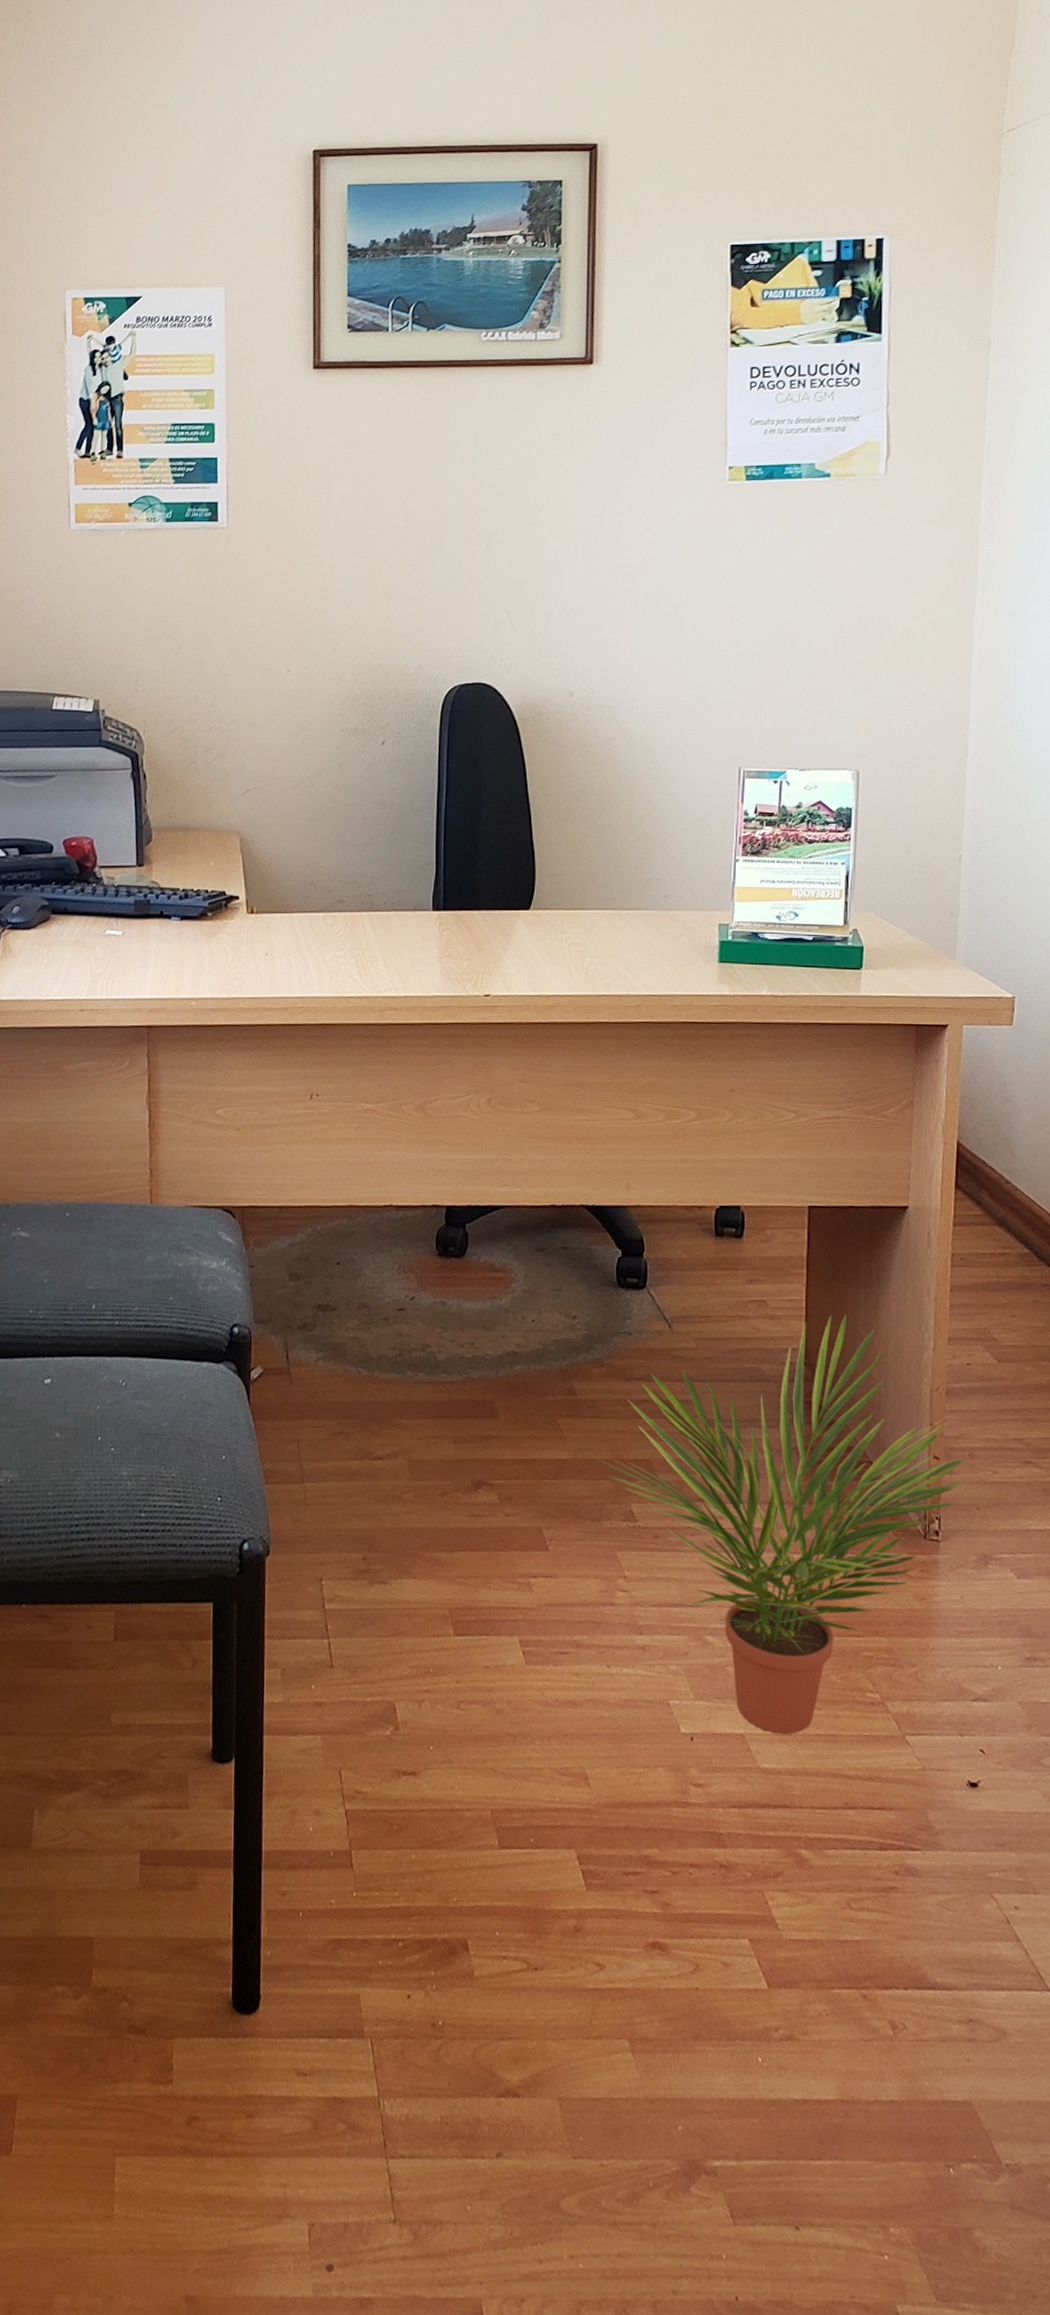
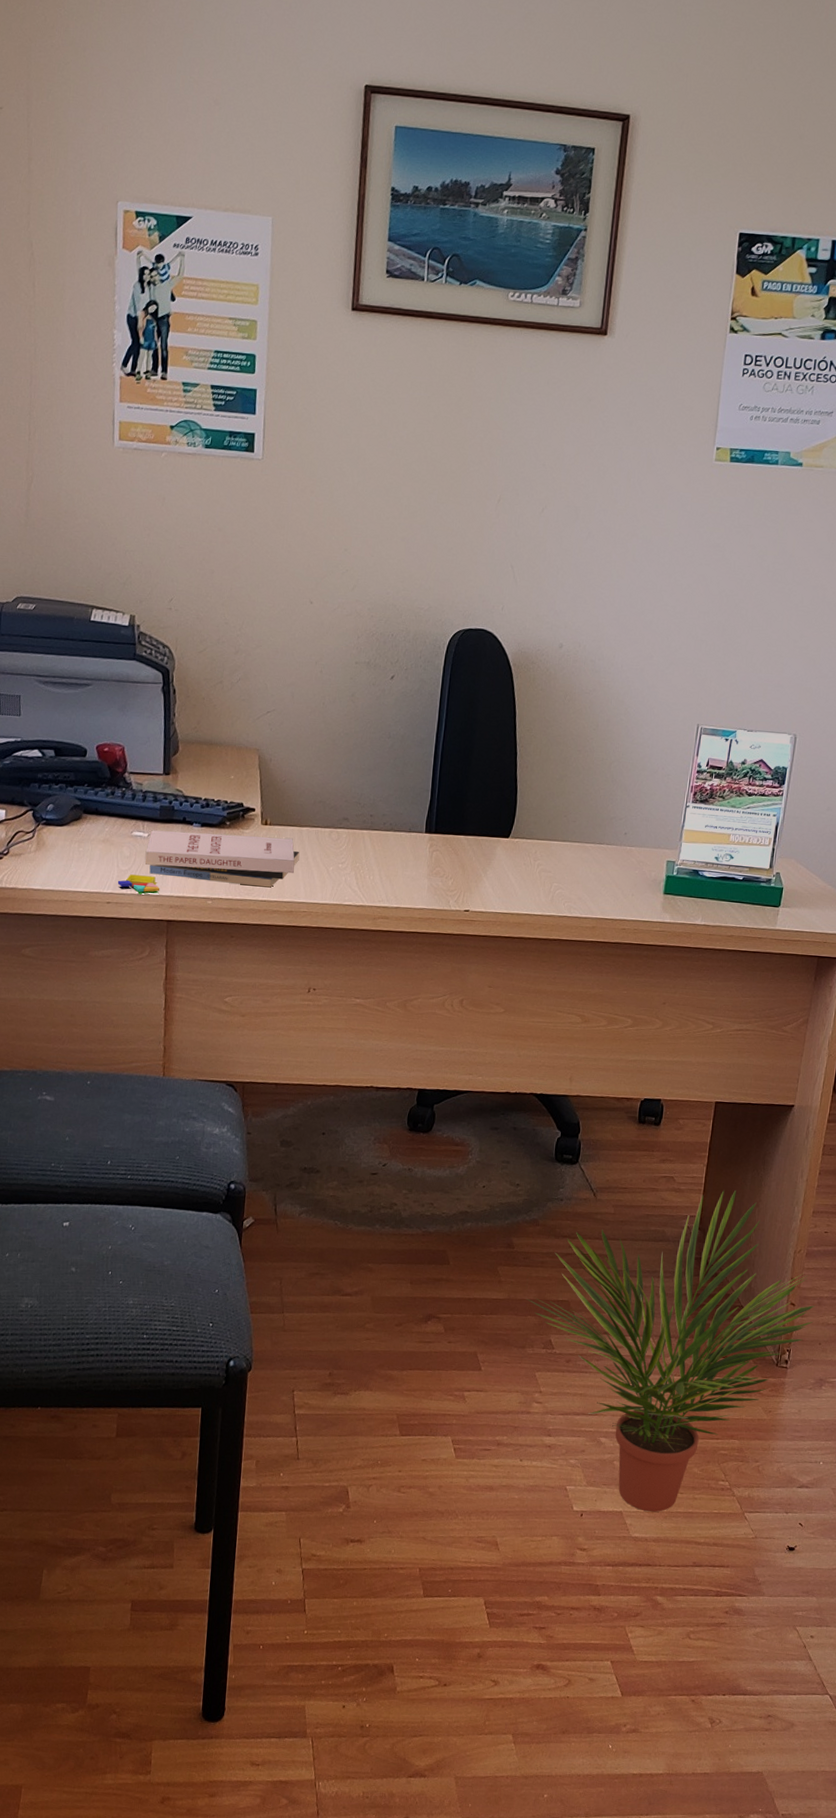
sticky notes: none [91,977,139,999] -> present [117,874,160,895]
books: none [120,926,292,983] -> present [145,830,300,888]

